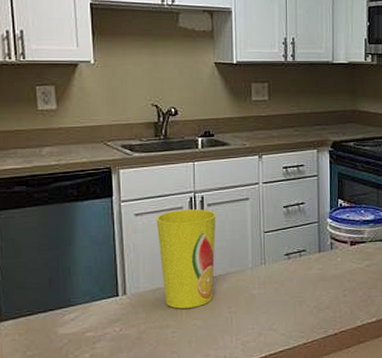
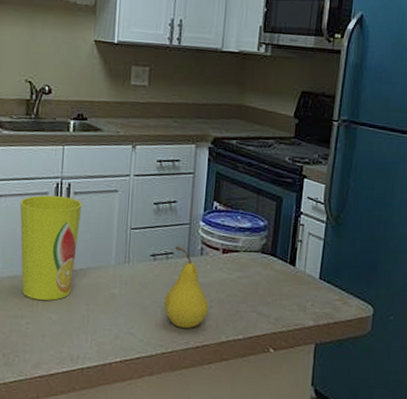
fruit: none [301,244,343,318] -> present [164,246,209,328]

